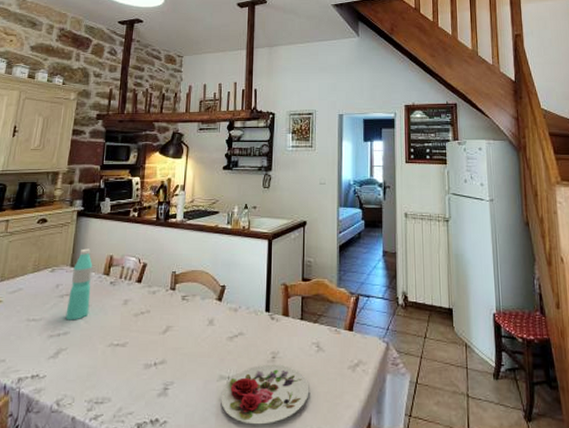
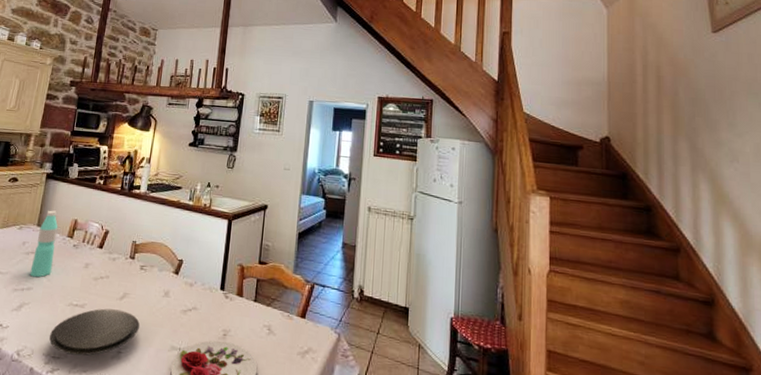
plate: none [91,345,186,398] -> present [49,308,140,356]

